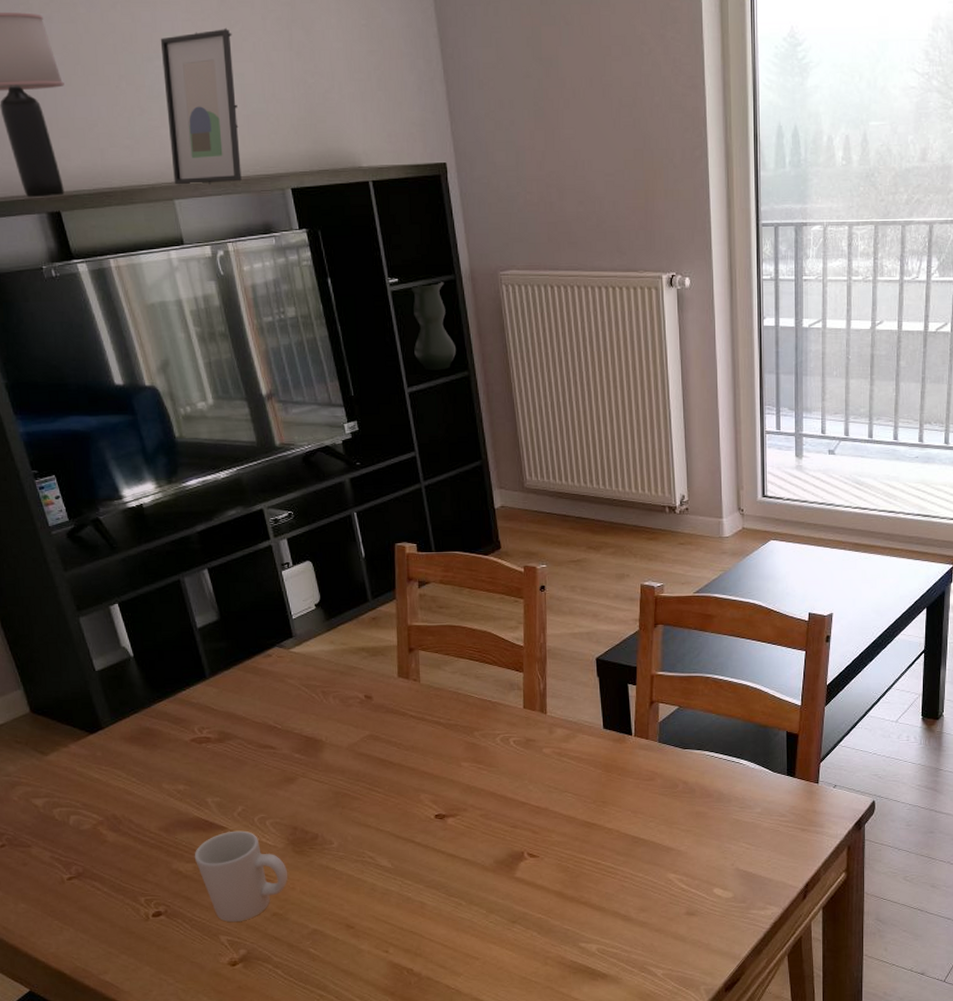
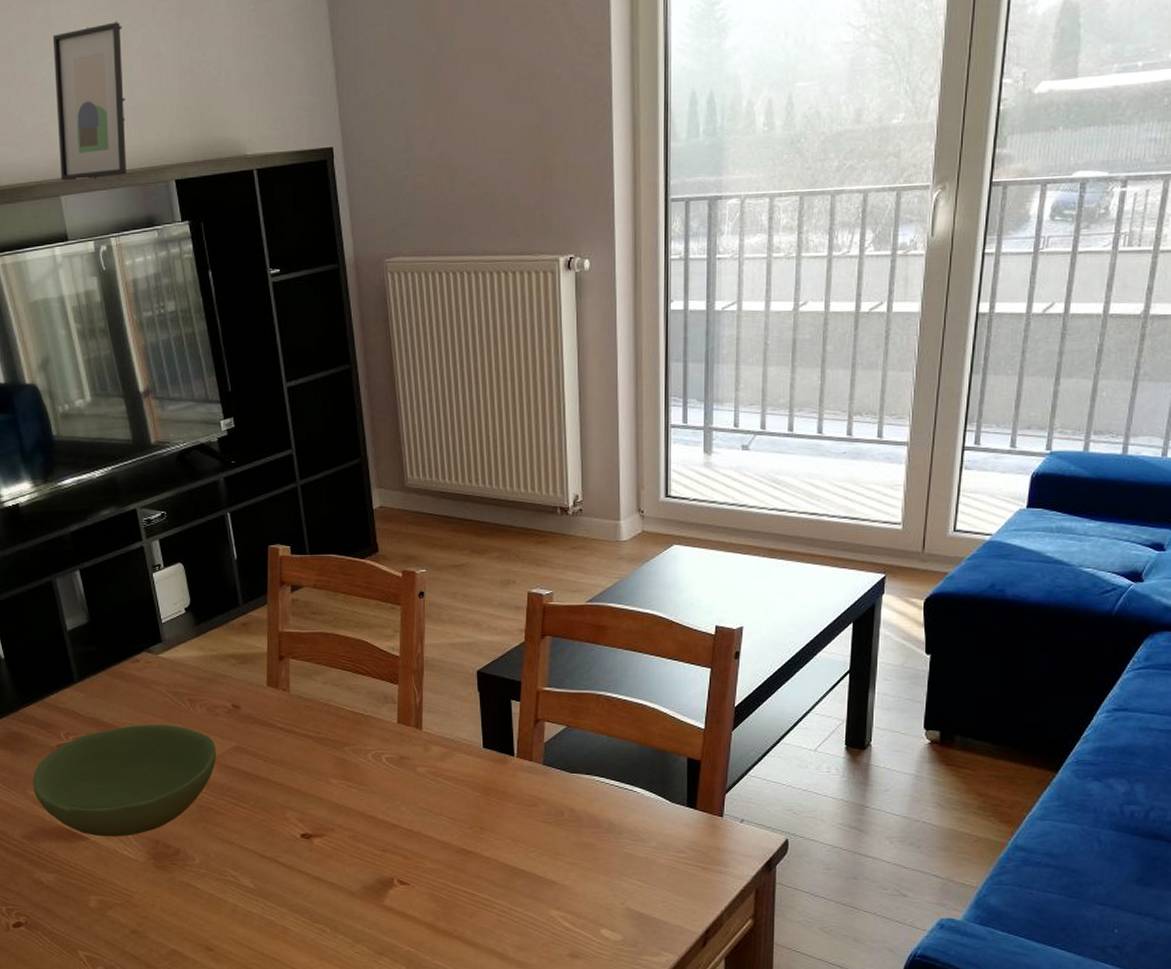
bowl: none [167,716,351,826] -> present [33,724,216,837]
mug: present [194,830,288,923] -> none [56,842,149,938]
vase: present [408,282,457,371] -> none [290,271,338,364]

